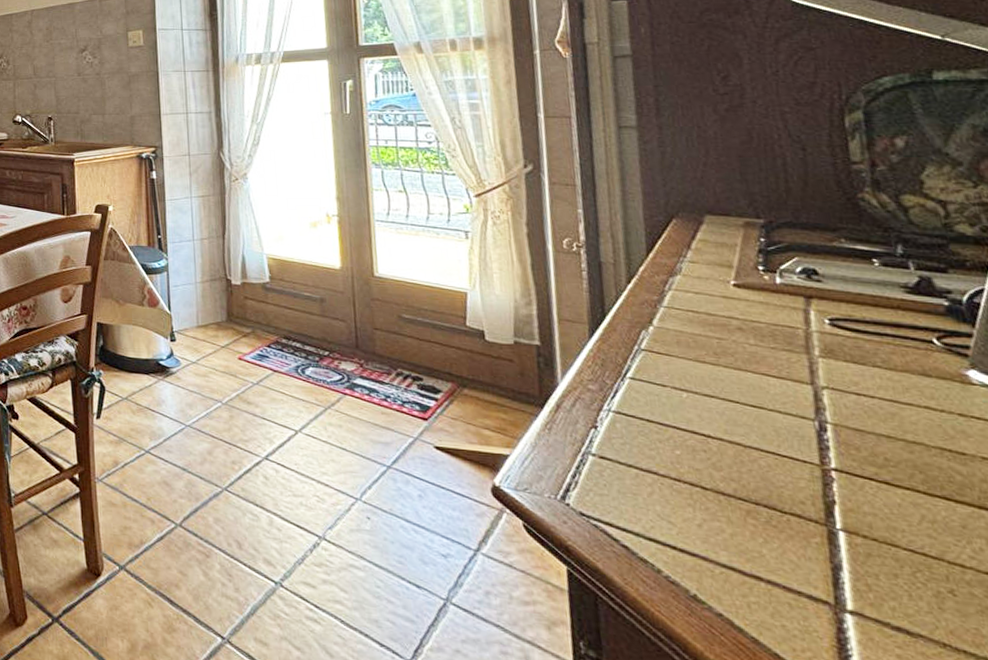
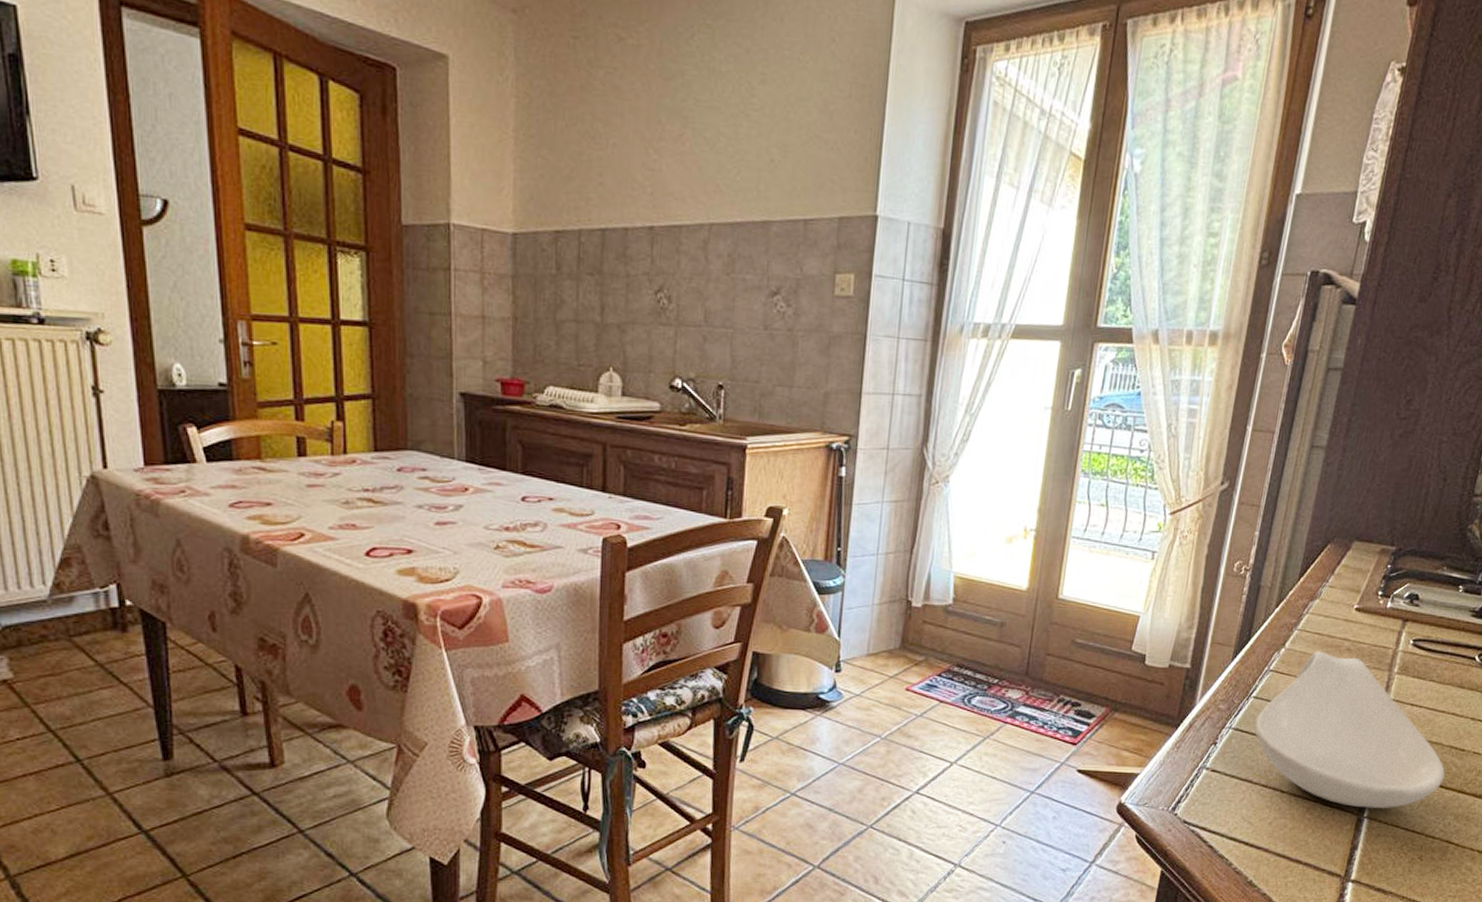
spoon rest: none [640,330,948,522] -> present [1254,651,1445,809]

